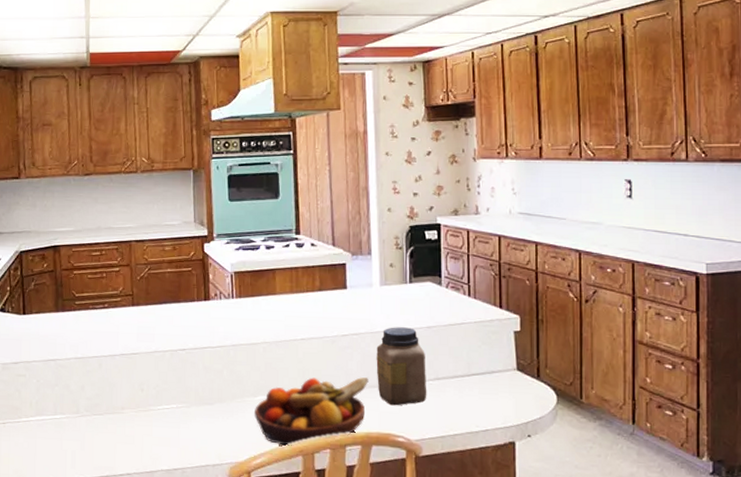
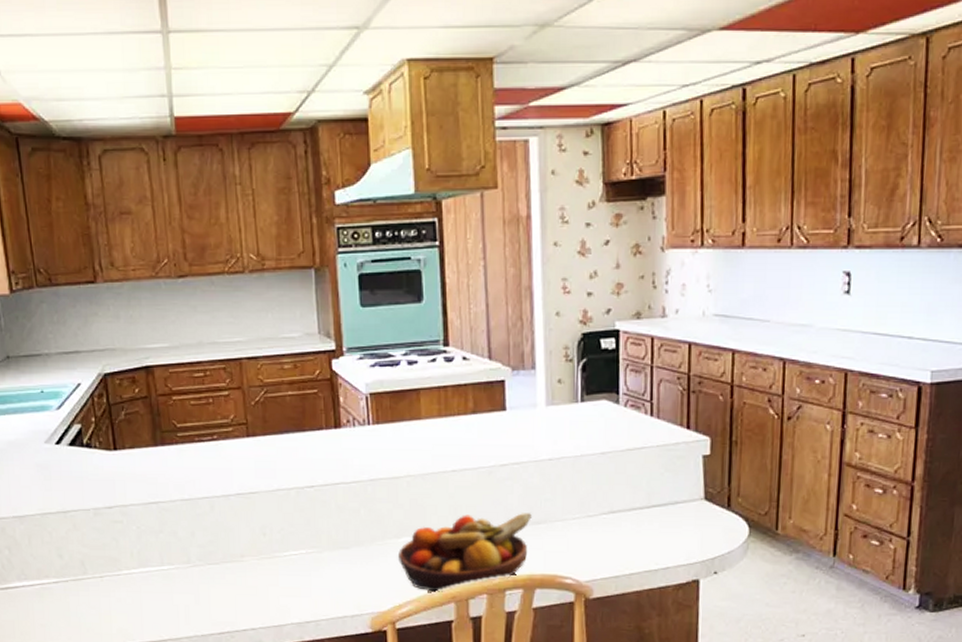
jar: present [376,327,427,406] -> none [541,454,600,544]

